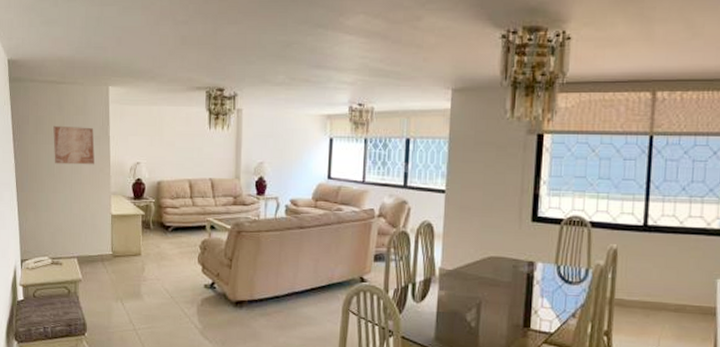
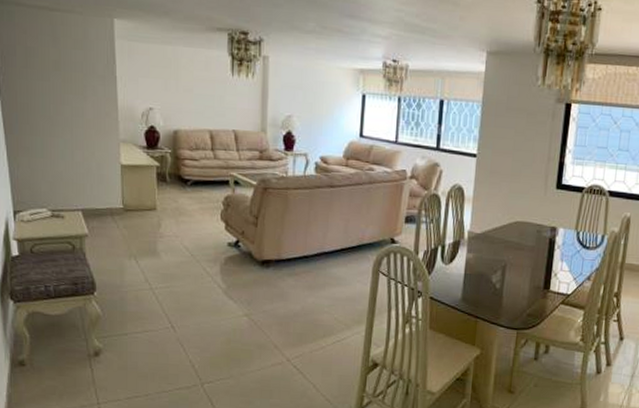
wall art: present [53,125,95,165] -> none [47,59,99,108]

